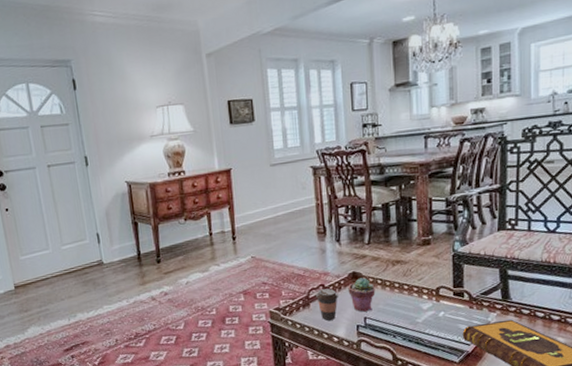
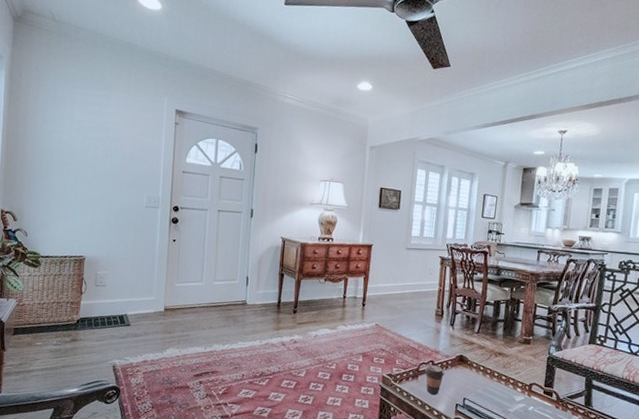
potted succulent: present [348,277,375,312] -> none [453,361,477,393]

